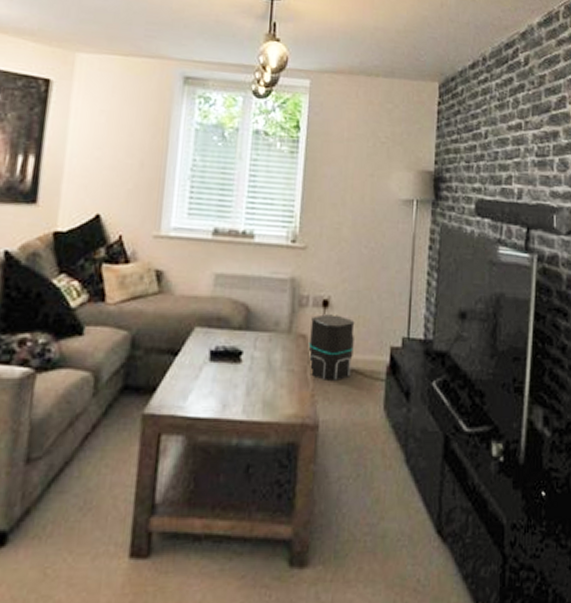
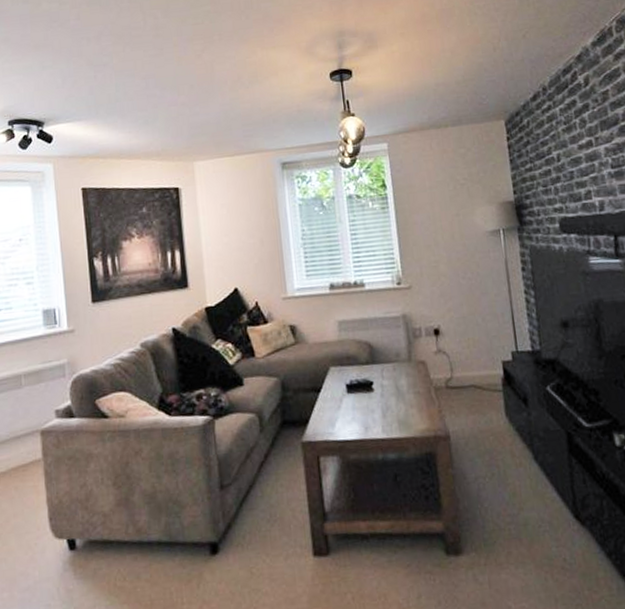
speaker: present [307,314,355,382] -> none [426,340,471,399]

